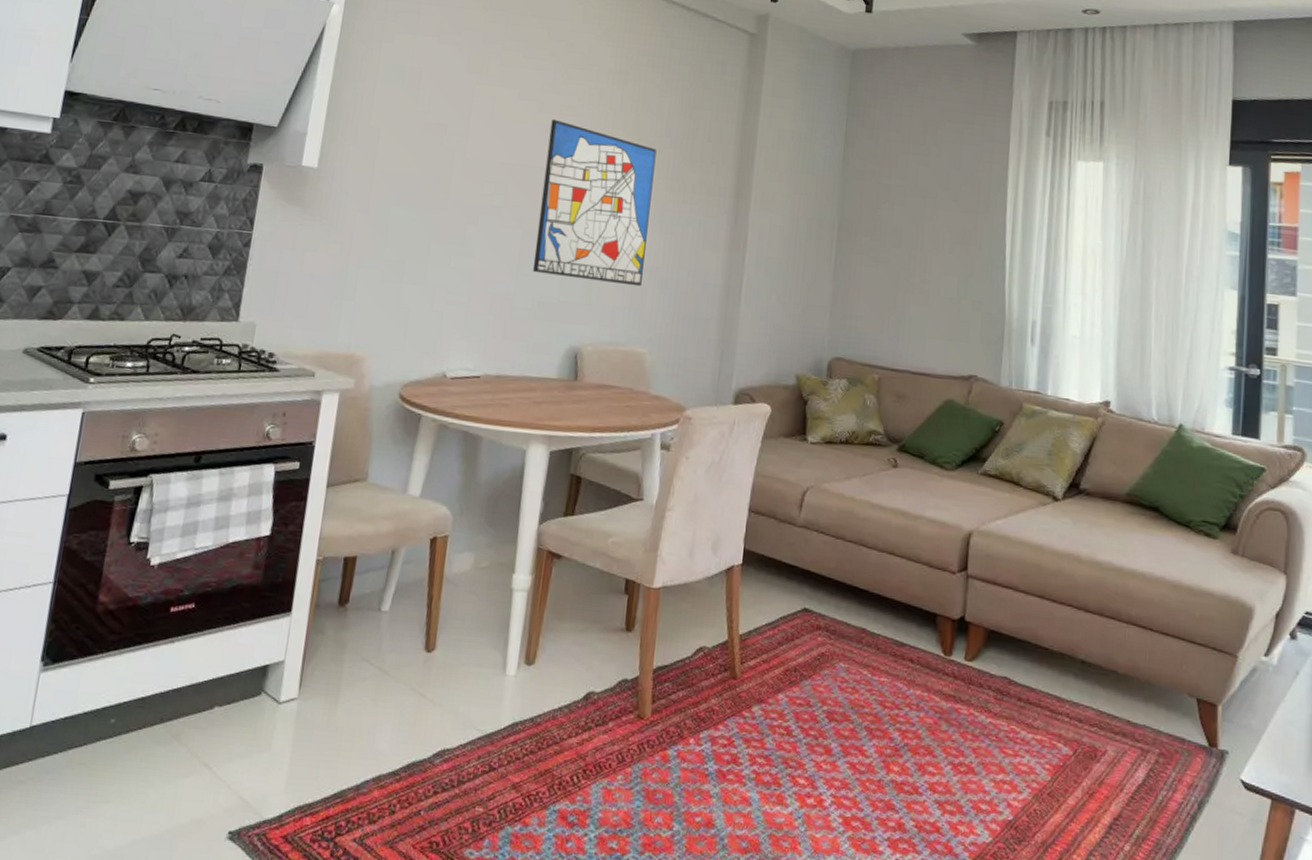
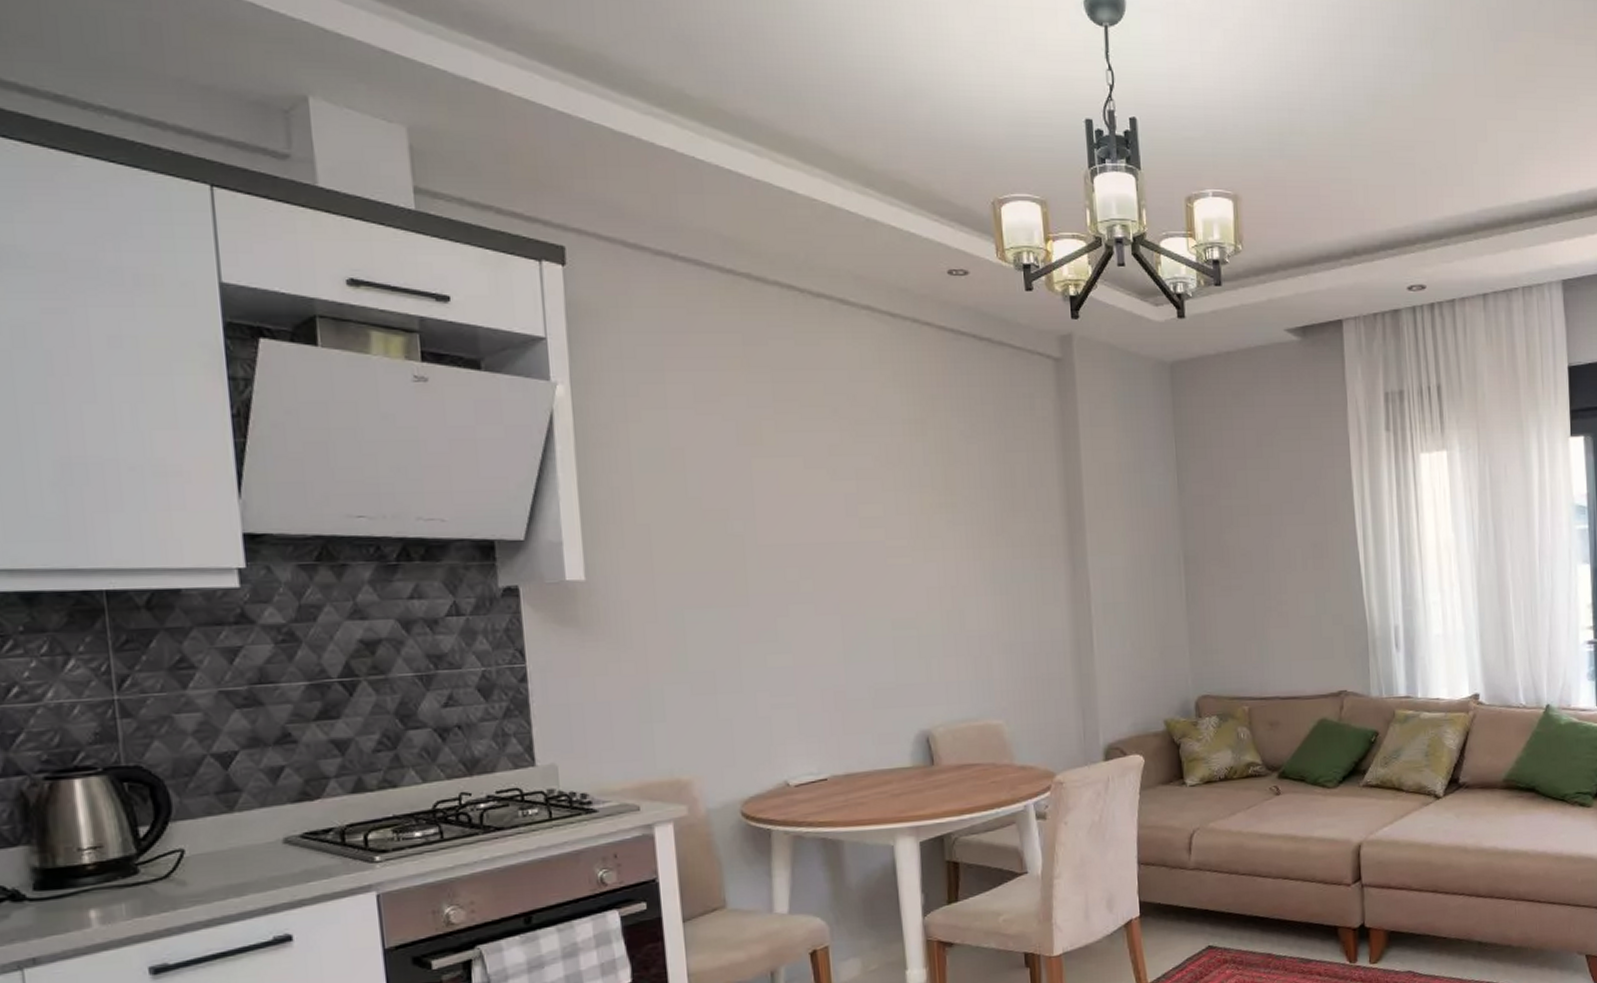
wall art: present [532,118,657,287] -> none [848,485,984,659]

